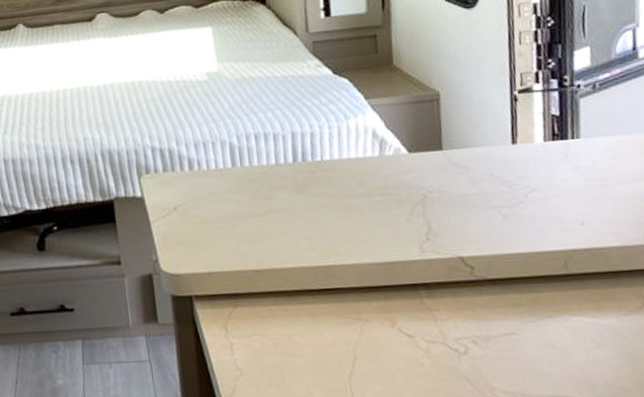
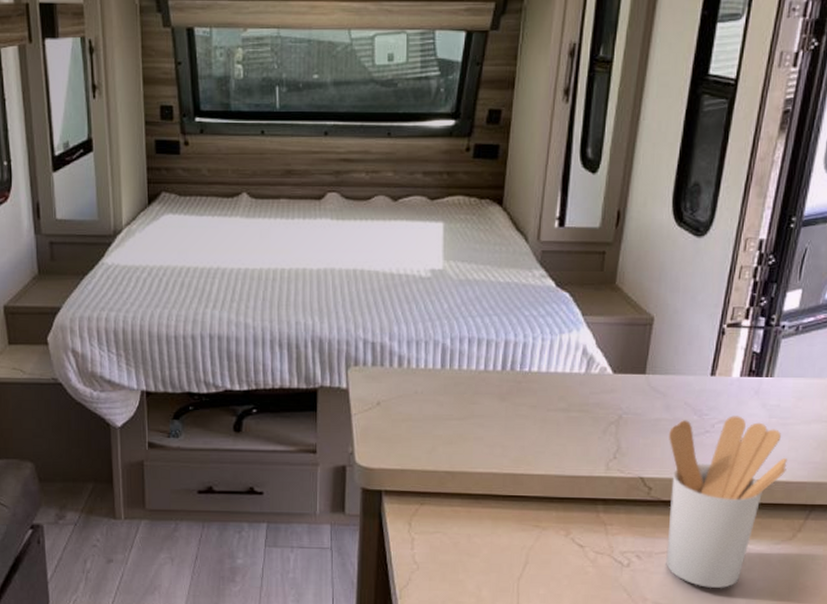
utensil holder: none [480,182,618,370] -> present [666,416,787,588]

